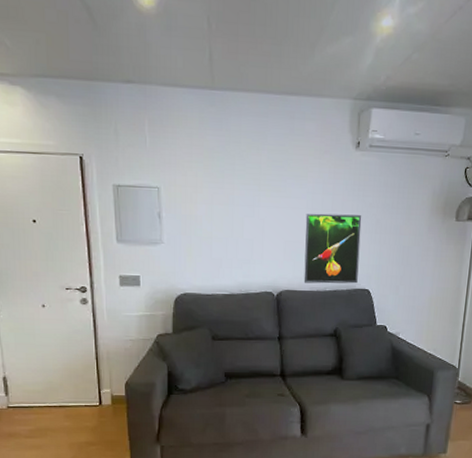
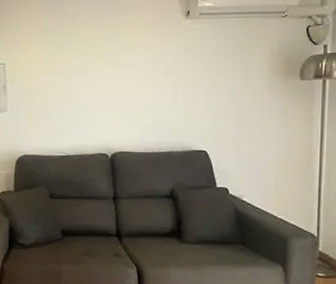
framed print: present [303,213,362,284] -> none [137,79,195,146]

